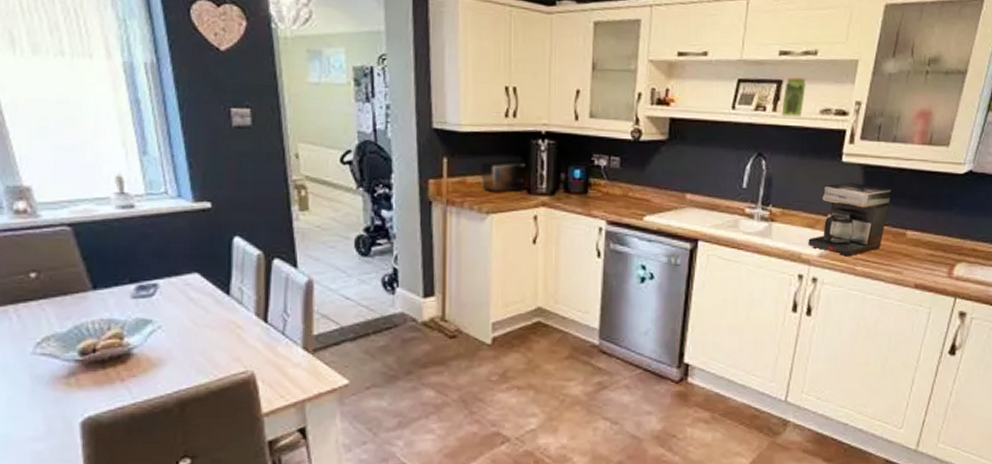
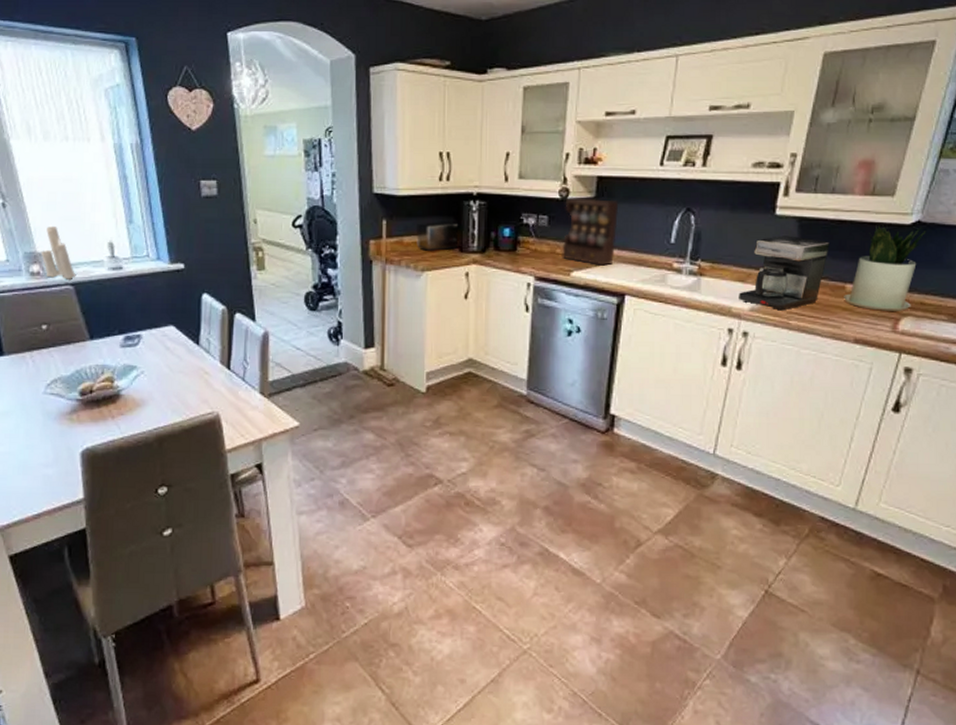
candle: none [28,149,75,219] -> present [40,220,76,279]
spice rack: none [634,139,692,210] -> present [562,198,619,266]
jar: present [781,77,806,117] -> none [711,132,737,171]
planter: none [905,174,976,257] -> present [844,225,925,311]

